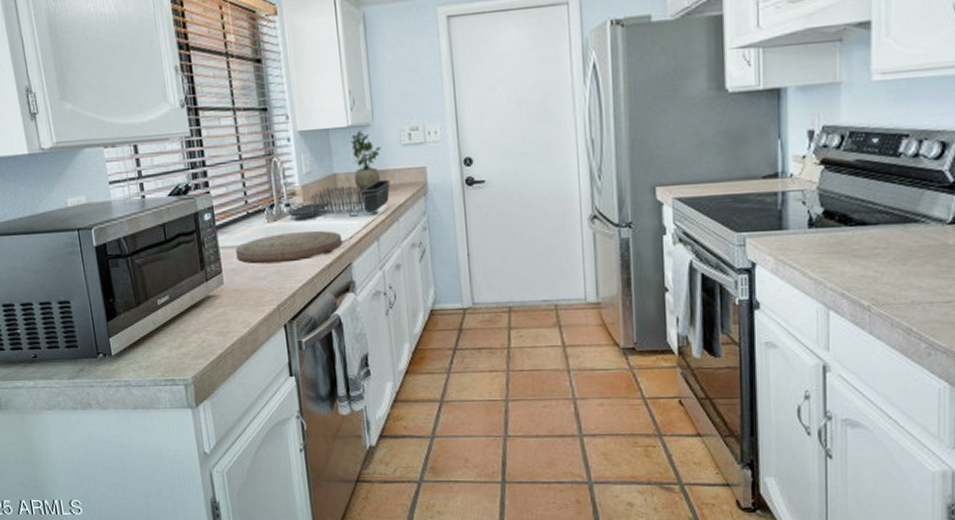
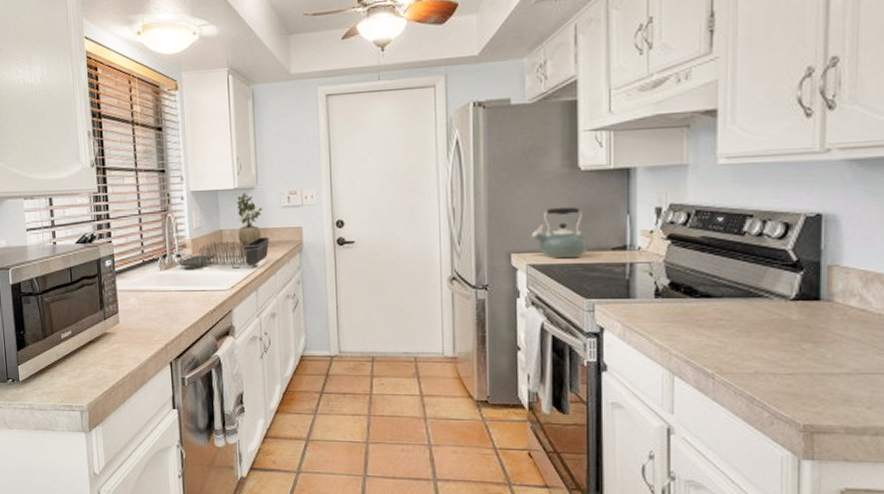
cutting board: present [235,230,343,264] -> none [130,279,225,307]
kettle: none [676,133,737,191] -> present [531,206,587,259]

